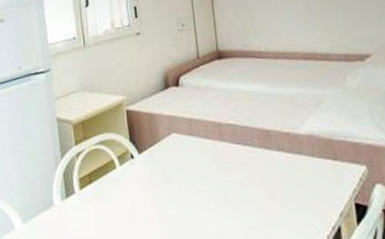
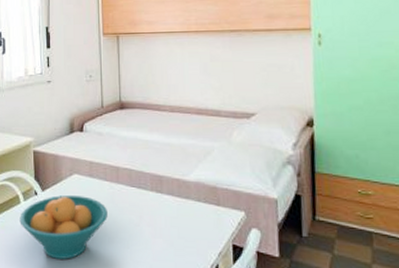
fruit bowl: none [116,157,213,228] -> present [20,195,107,259]

